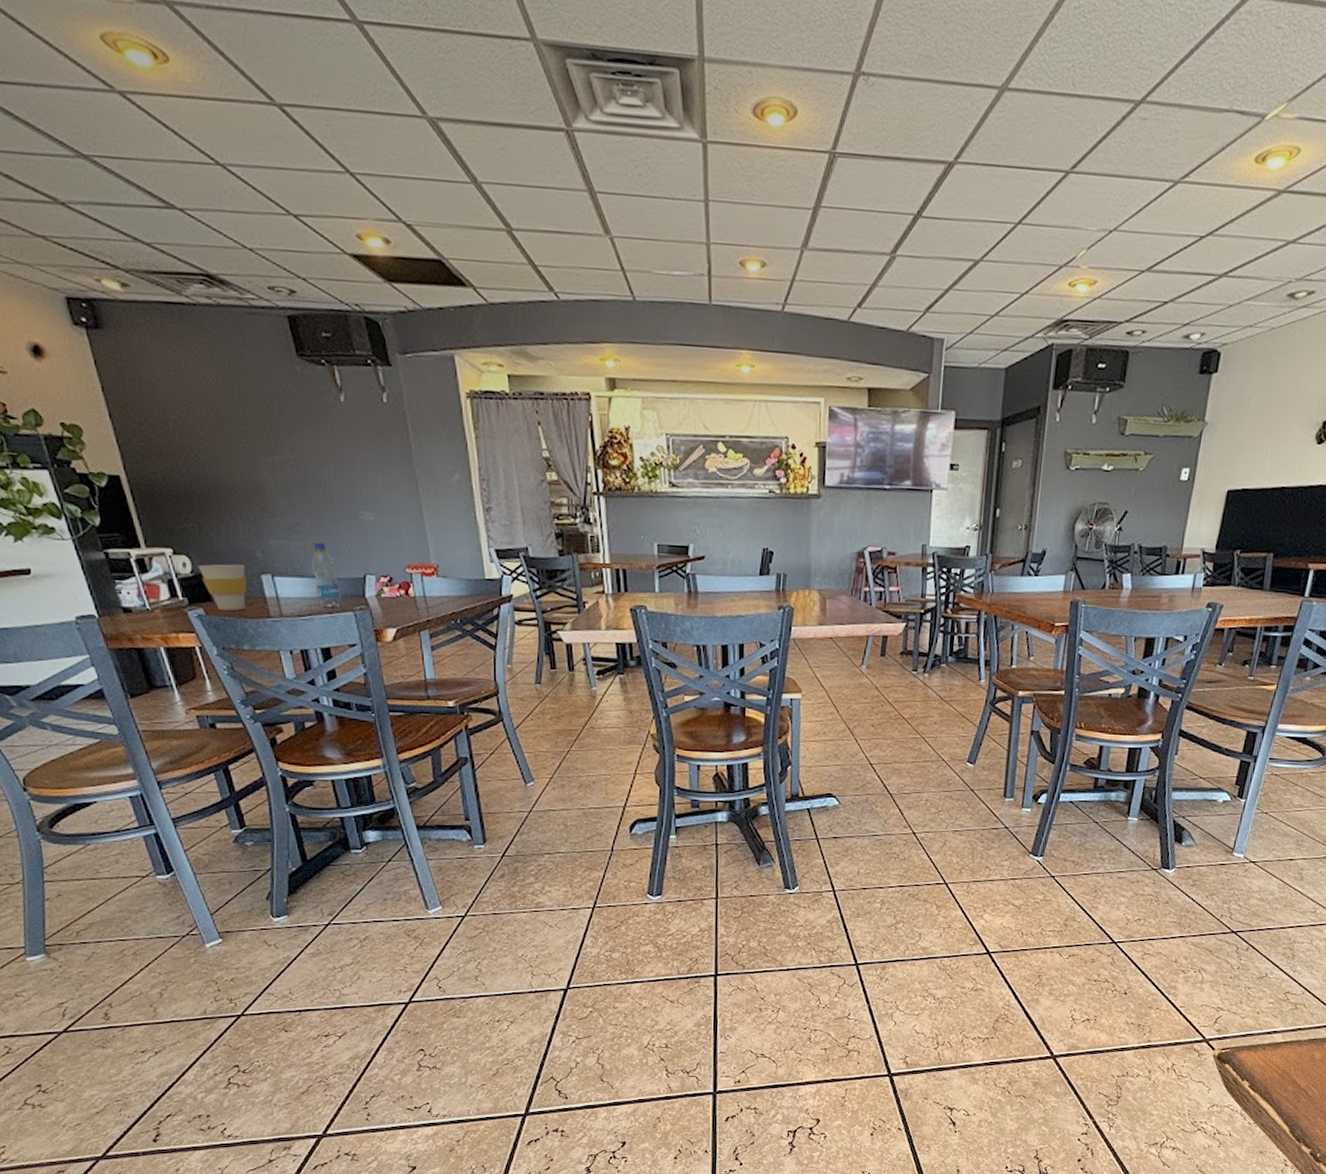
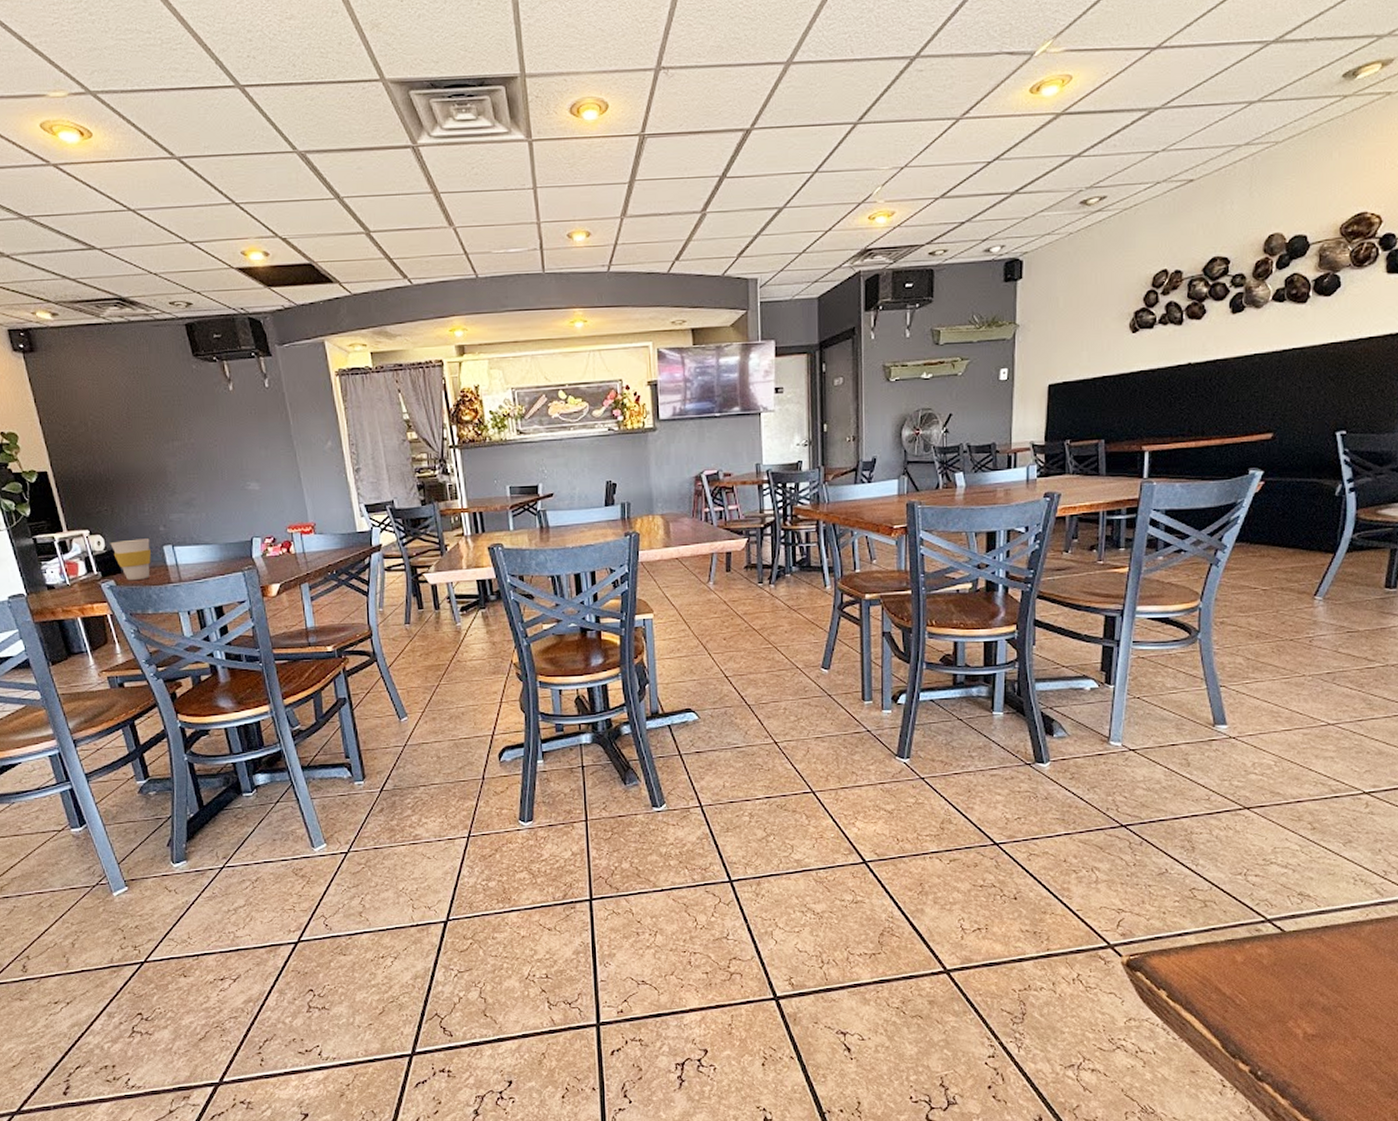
bottle: present [310,542,343,608] -> none [205,512,233,571]

